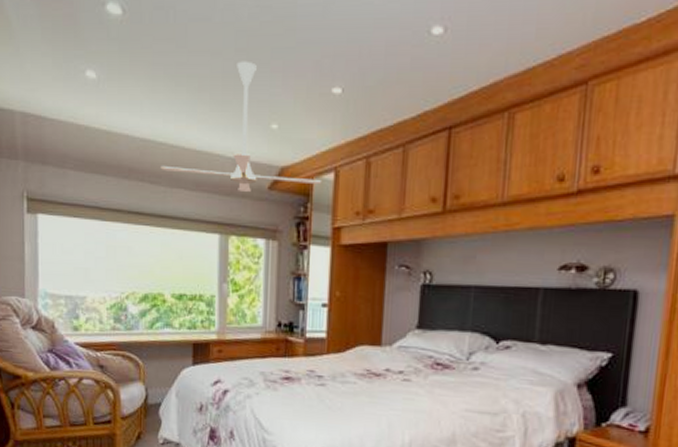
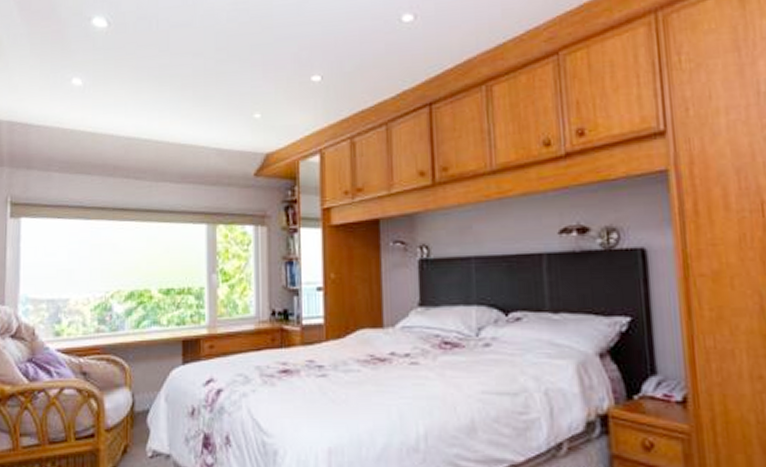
ceiling fan: present [160,60,322,192] -> none [145,58,308,180]

